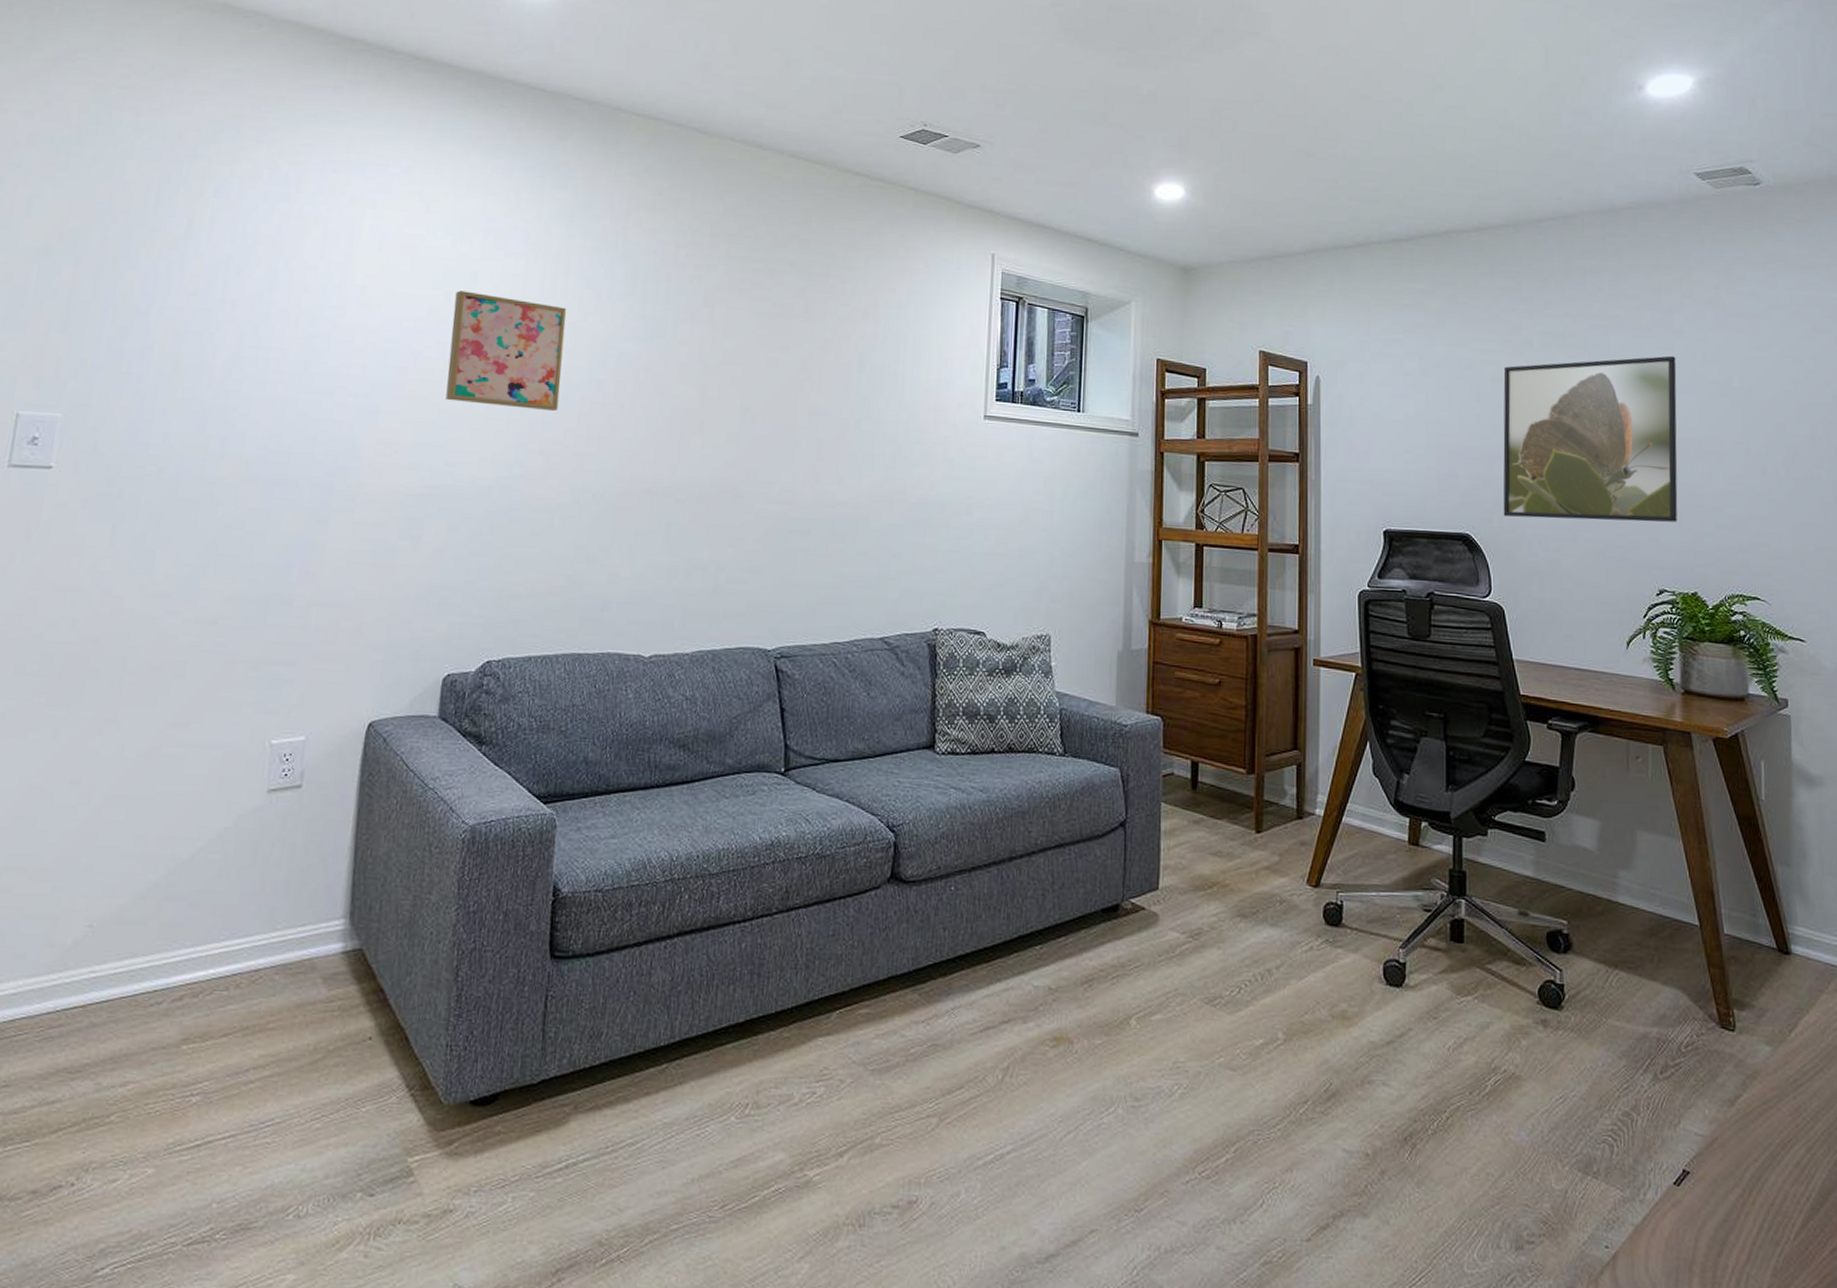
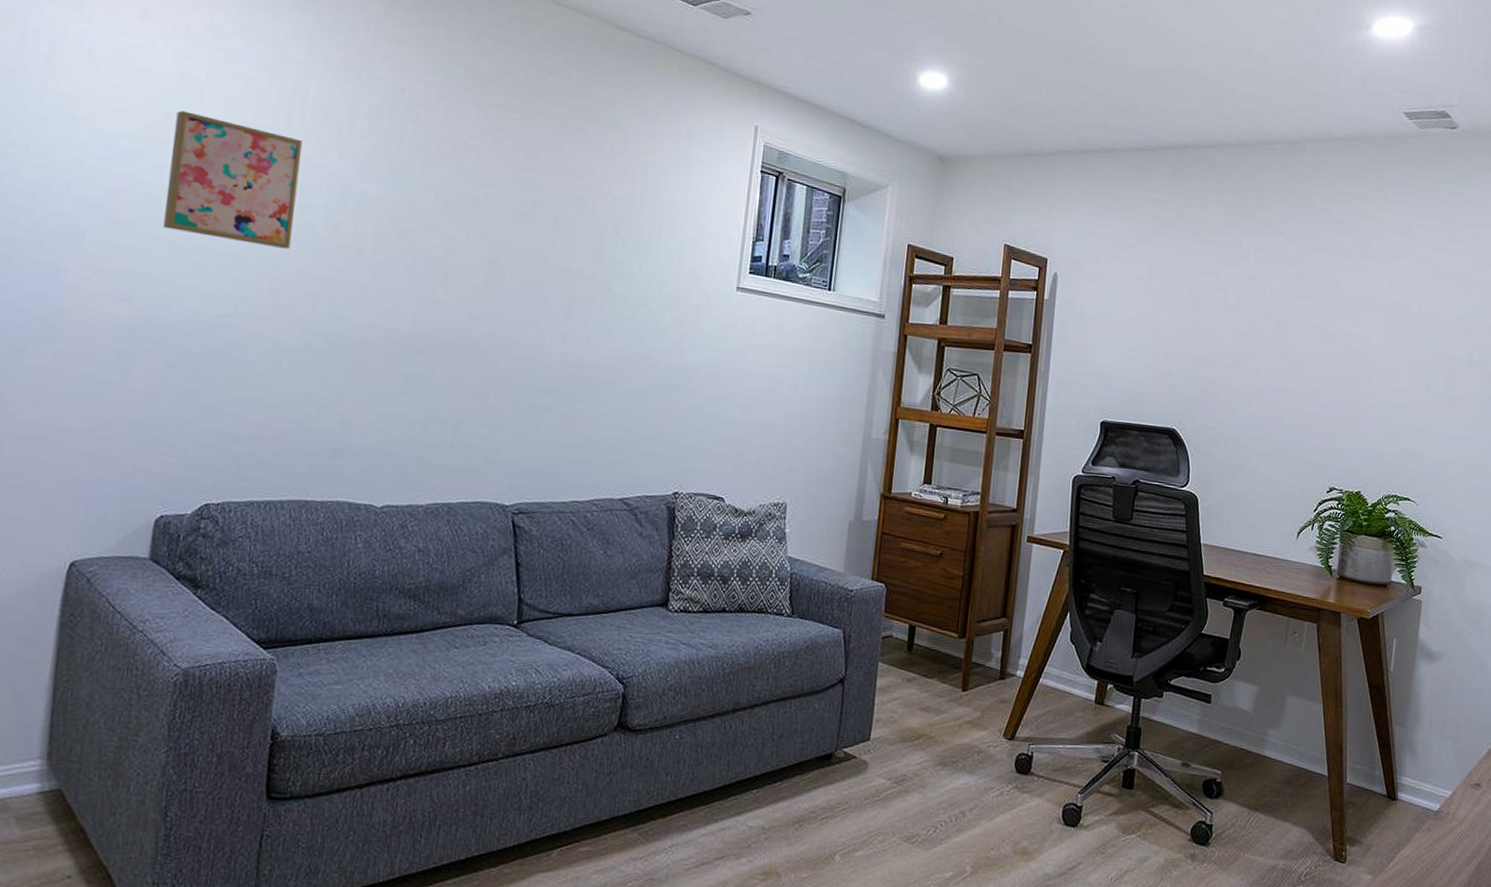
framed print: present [1503,355,1678,522] -> none [1206,277,1368,429]

